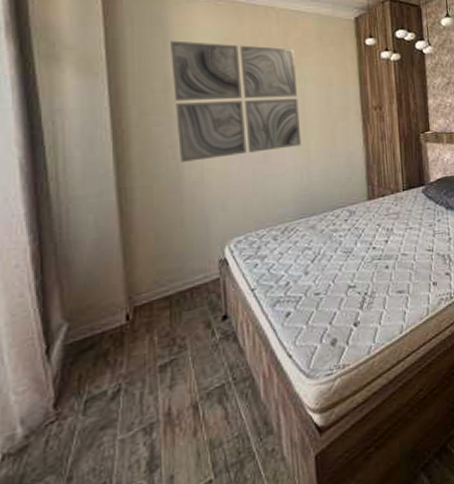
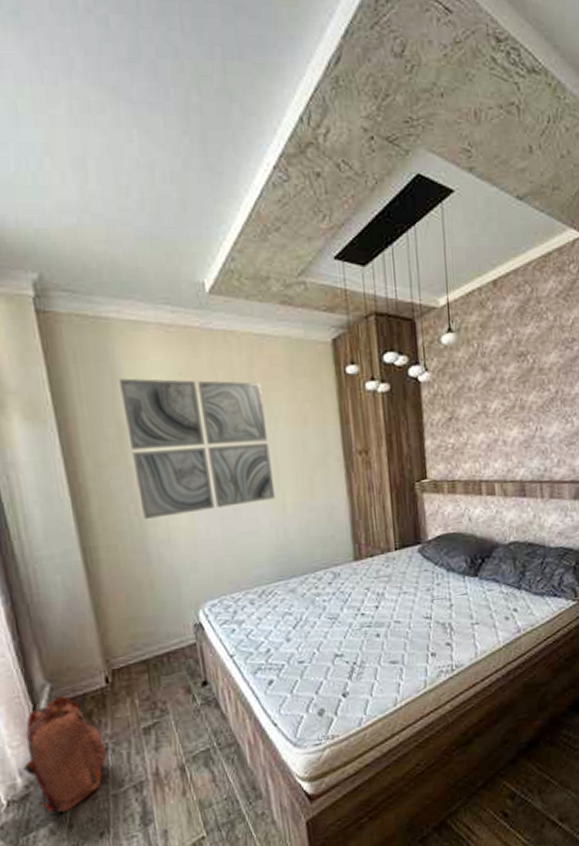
backpack: none [26,334,119,465] -> present [23,695,107,813]

